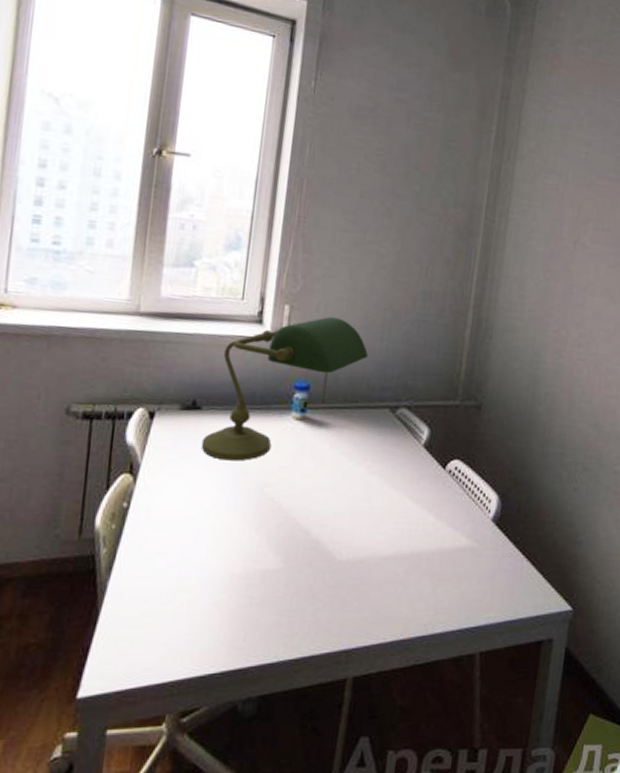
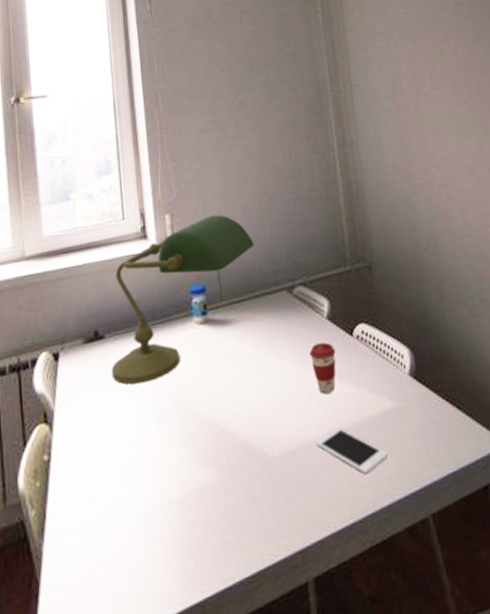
cell phone: none [384,549,451,600] -> present [316,426,387,475]
coffee cup: none [397,467,425,517] -> present [309,342,336,394]

